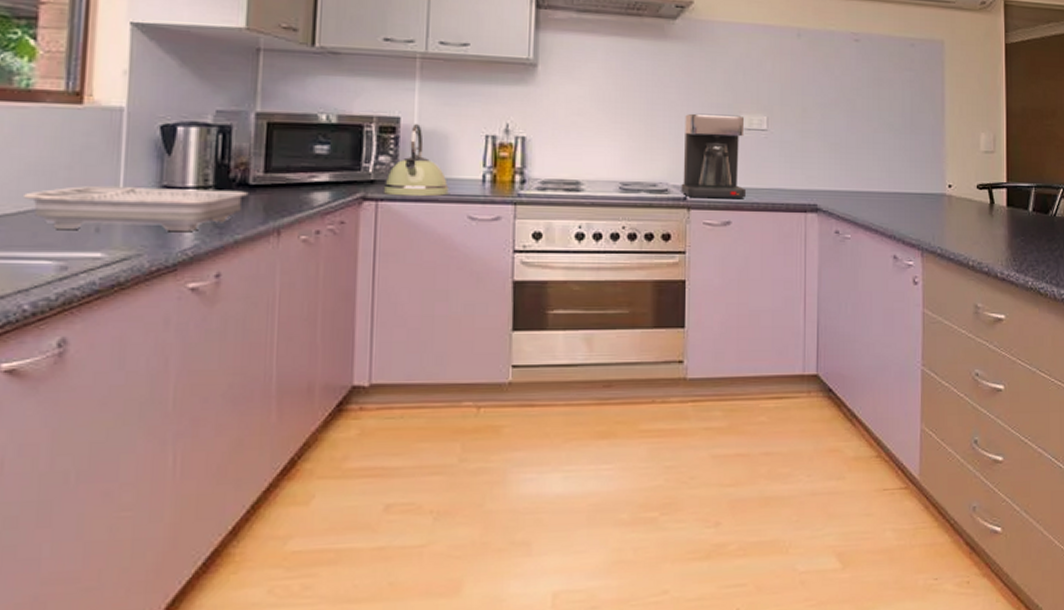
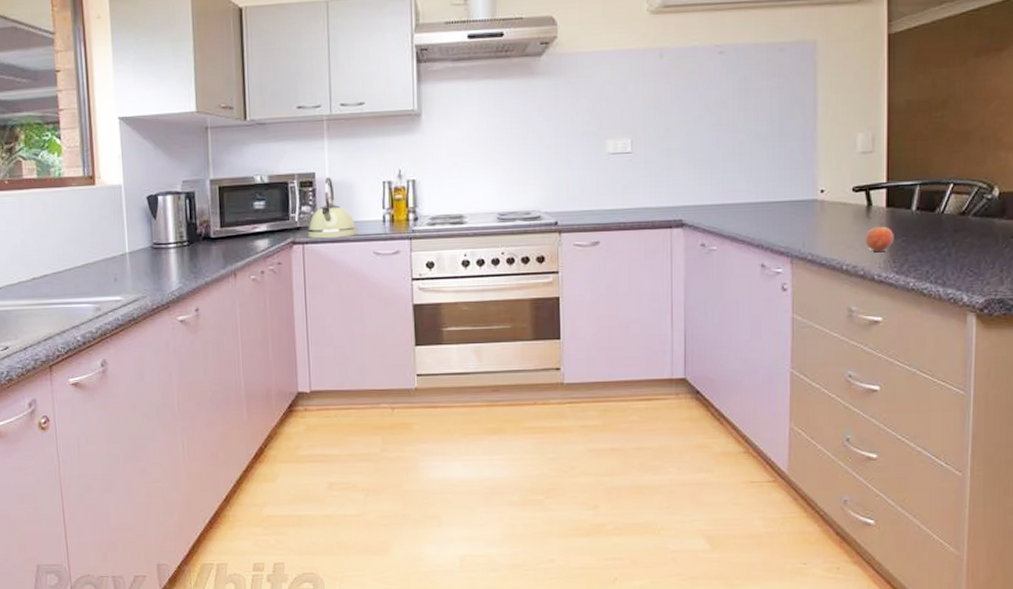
dish rack: present [24,185,249,231] -> none [67,243,212,282]
coffee maker: present [681,113,746,199] -> none [552,141,612,222]
fruit: none [989,222,1014,250] -> present [865,223,894,253]

